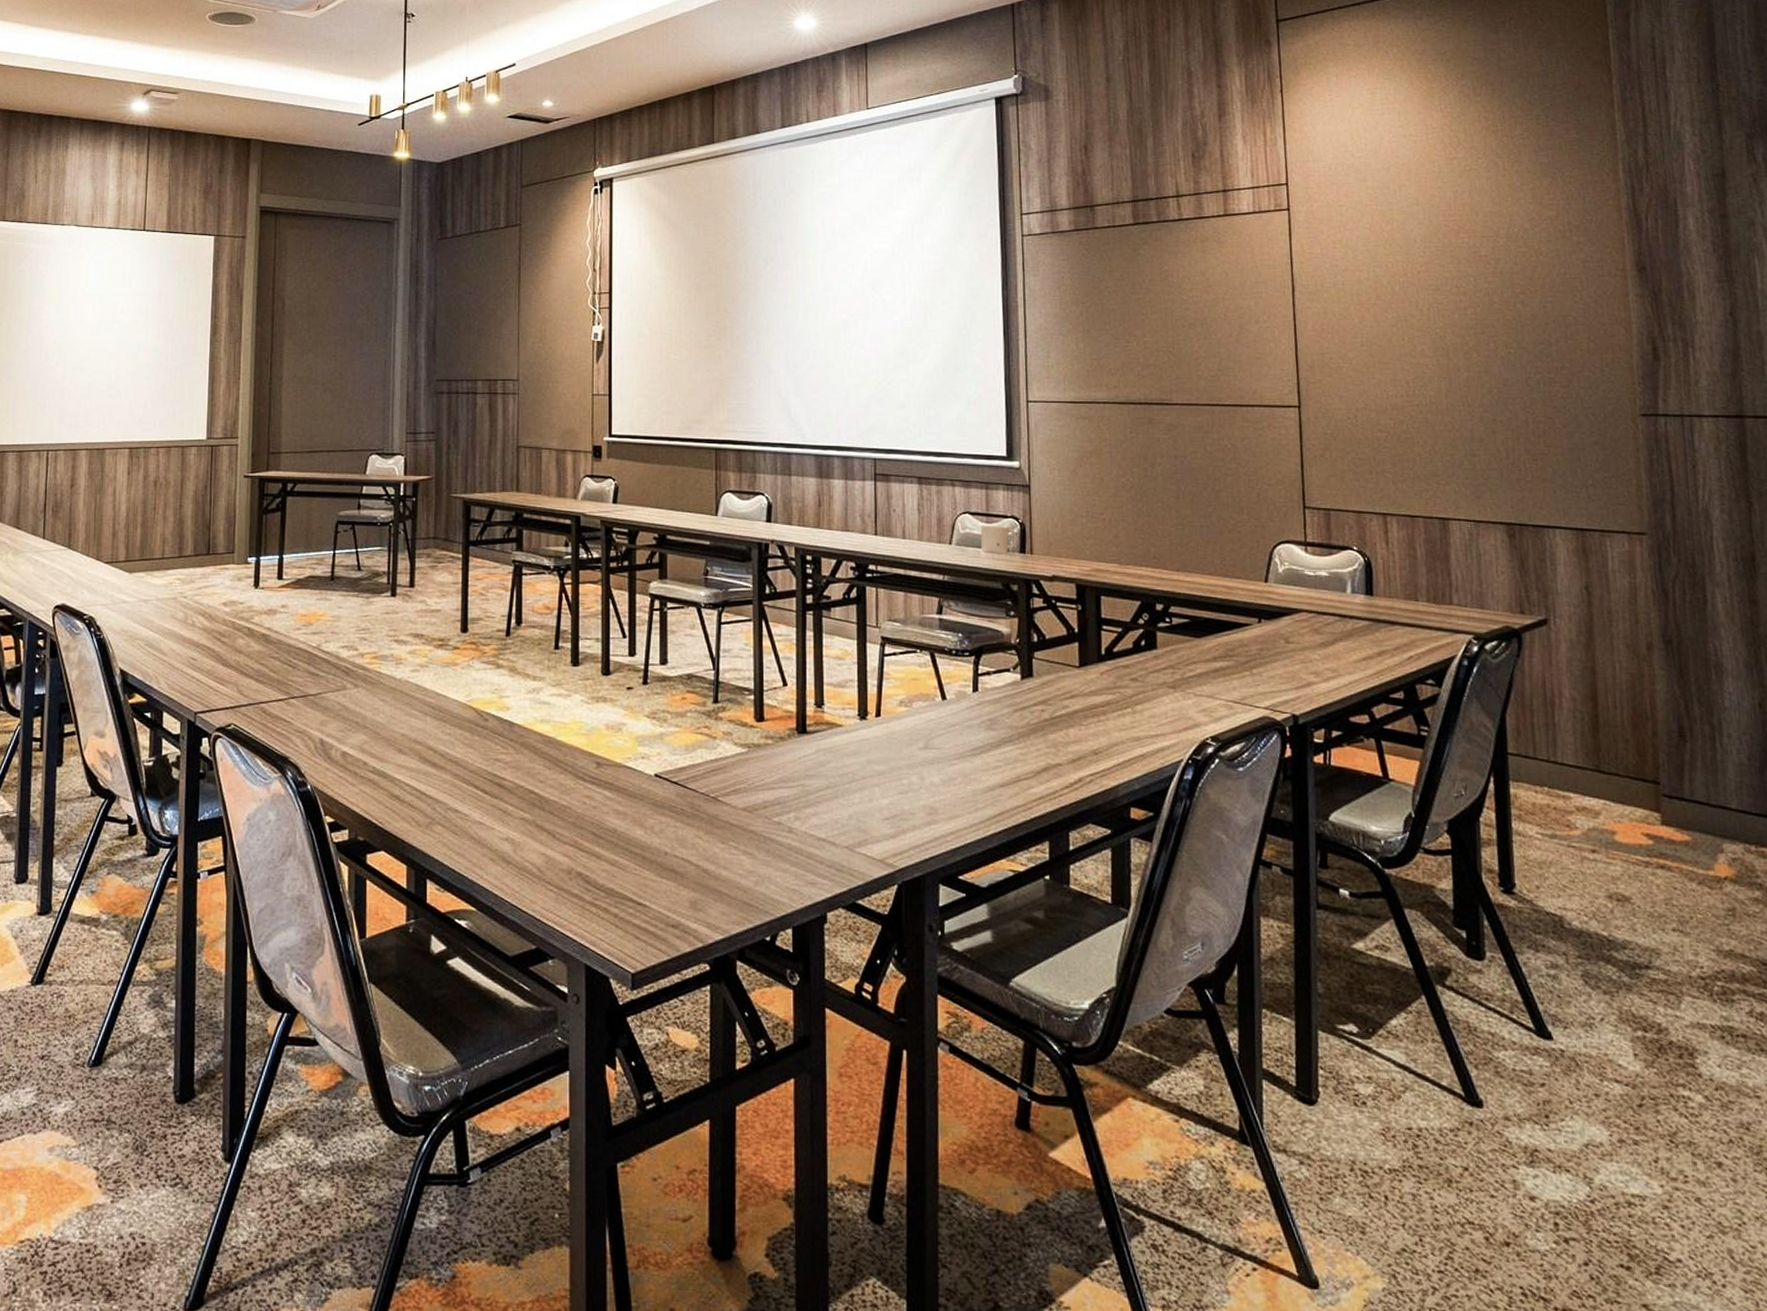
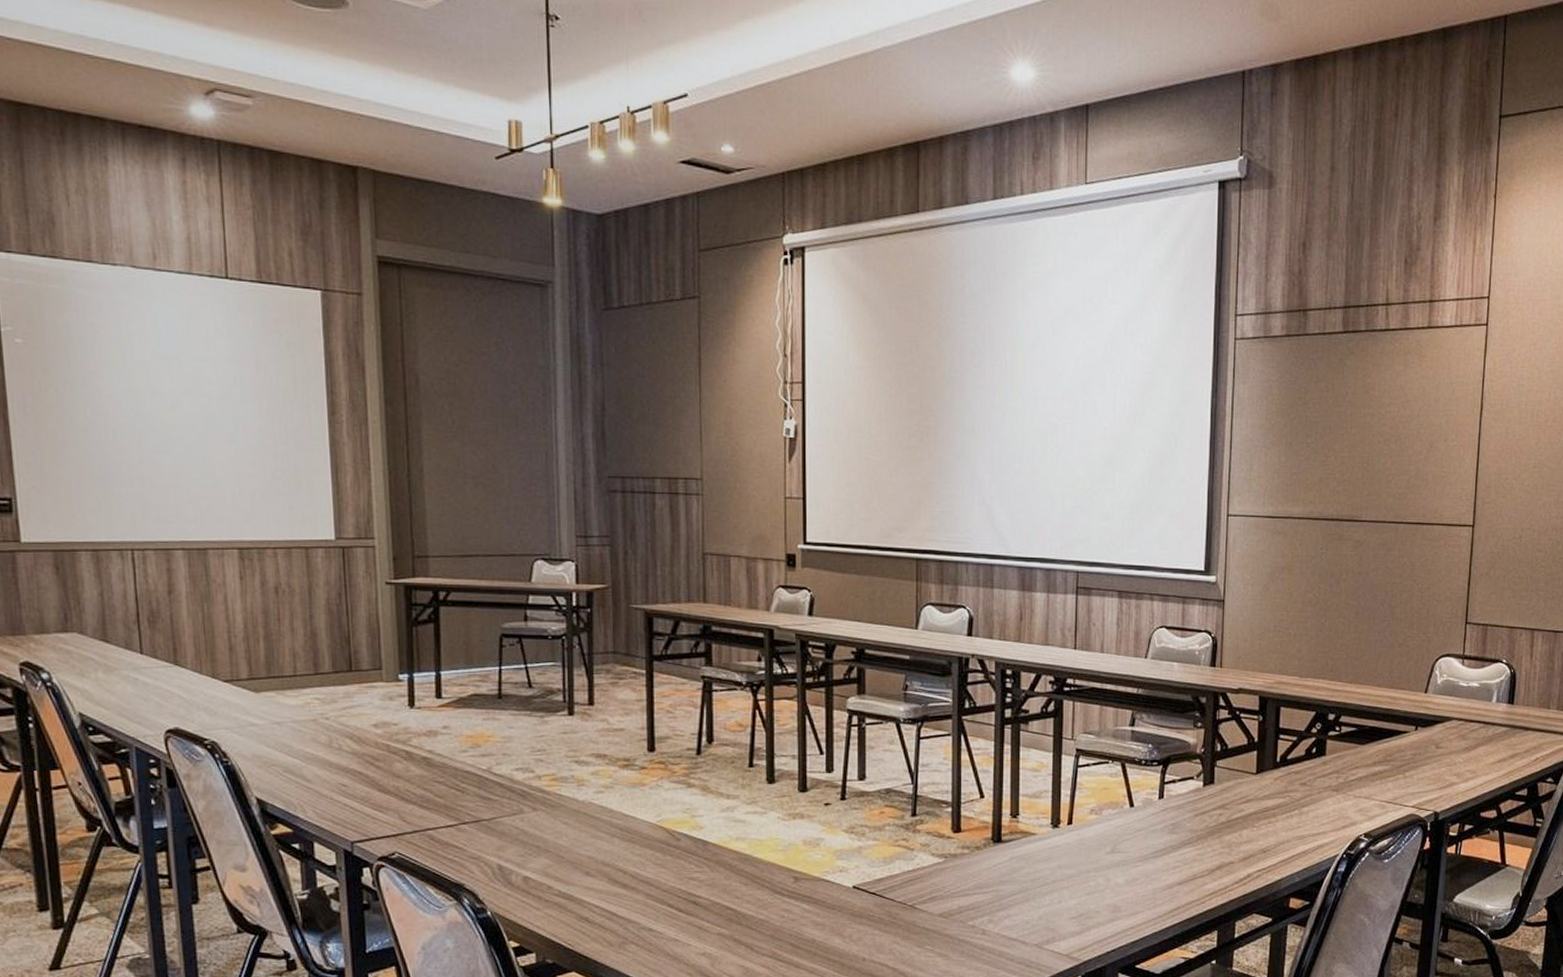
mug: present [980,525,1017,554] -> none [1174,639,1209,667]

